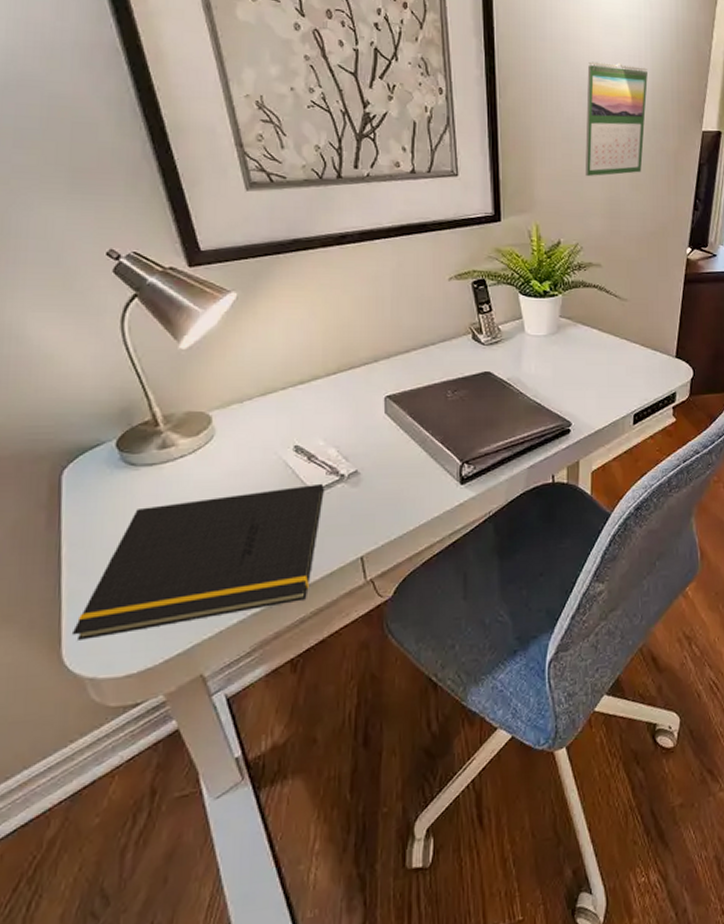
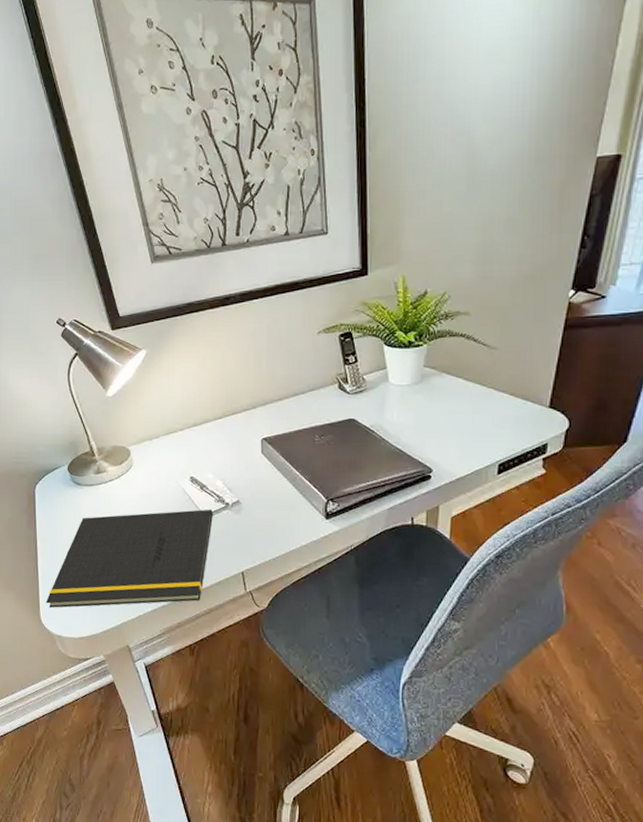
calendar: present [584,61,648,177] -> none [455,93,533,223]

